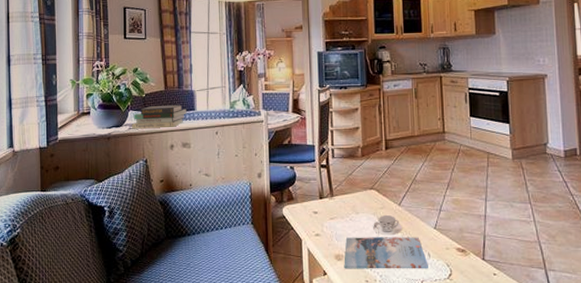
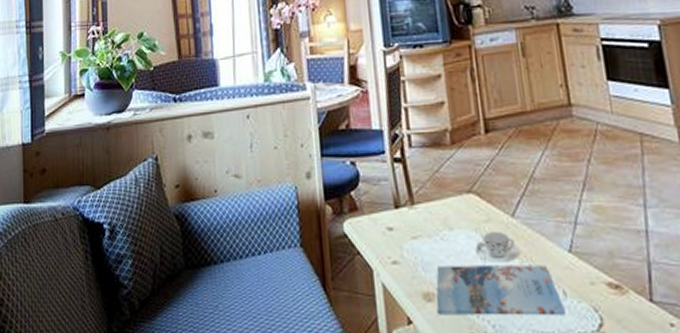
books: present [132,104,187,129] -> none [137,79,208,115]

